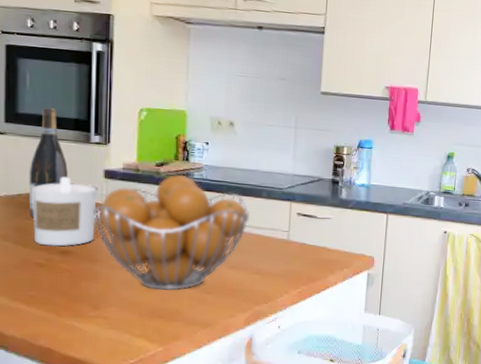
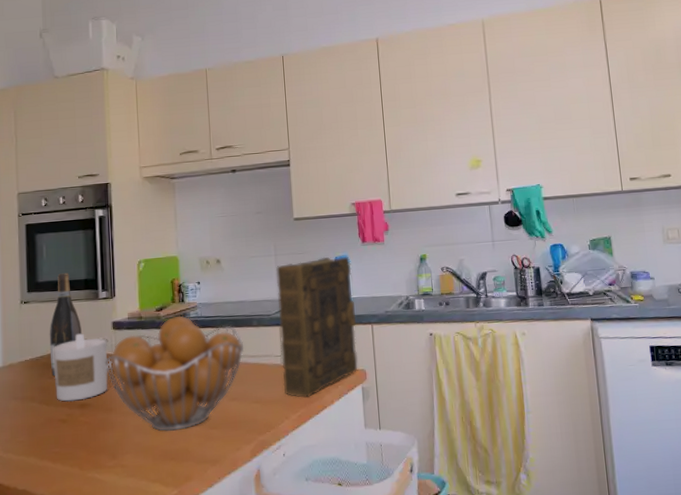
book: none [287,138,375,276] -> present [276,256,358,398]

